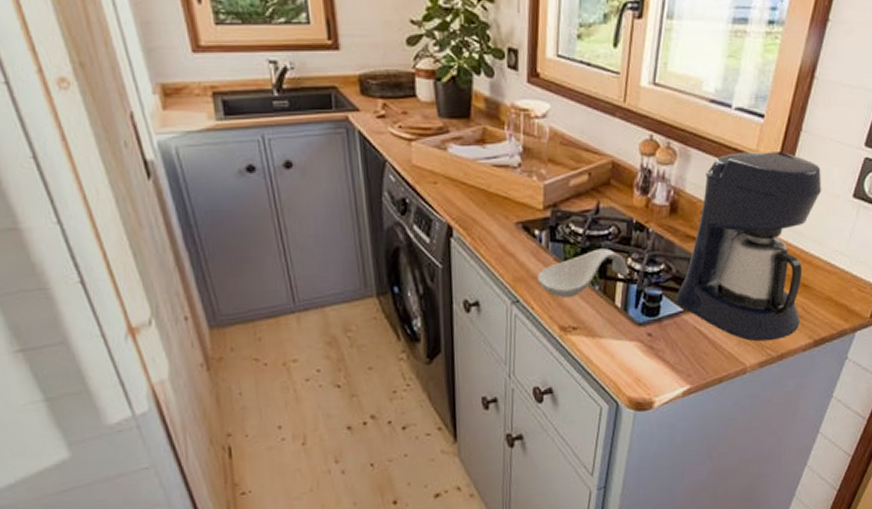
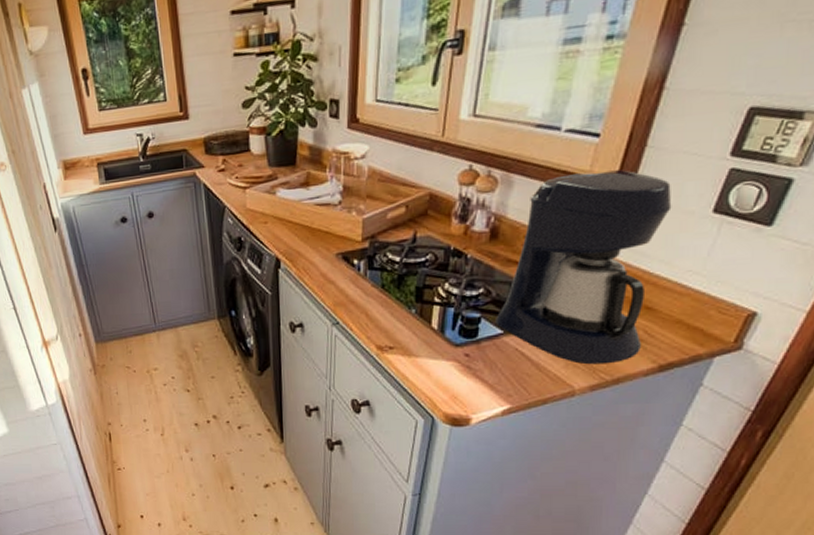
spoon rest: present [537,248,627,297] -> none [356,274,444,320]

